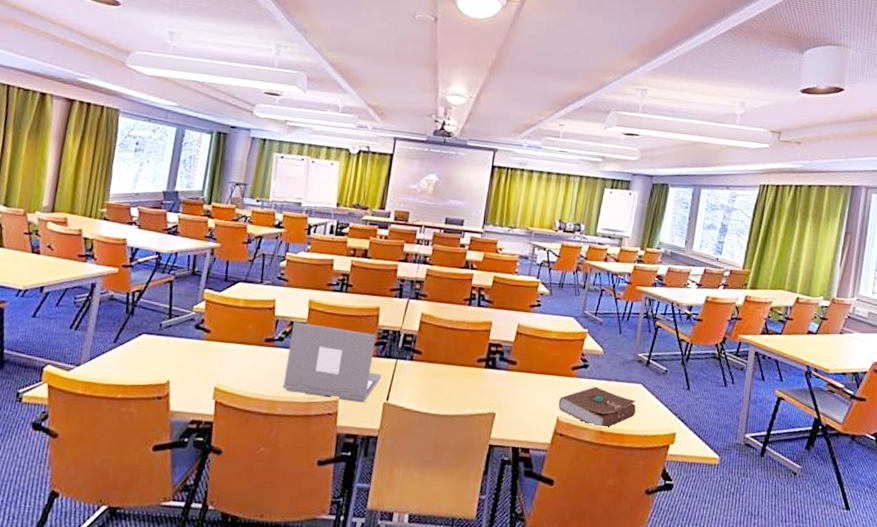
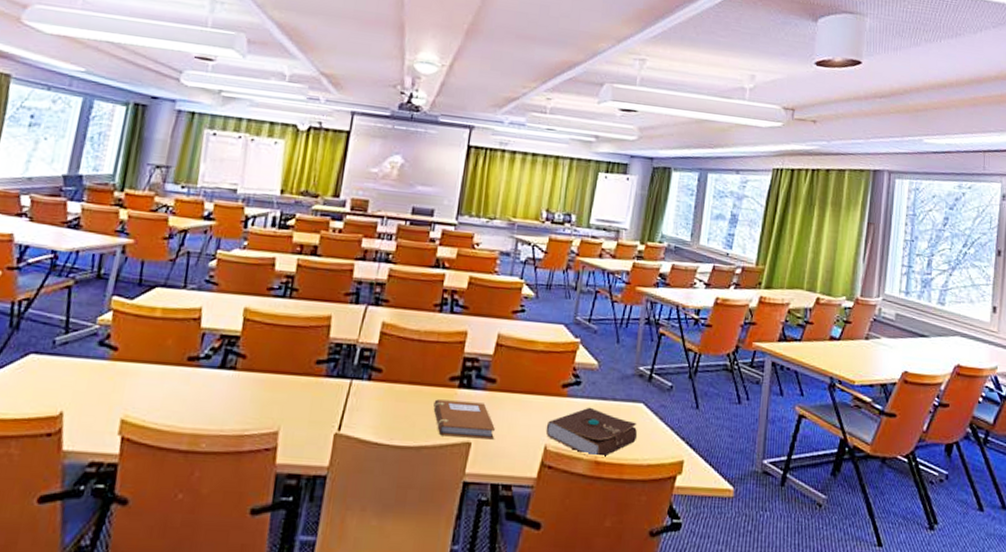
laptop: present [282,321,382,403] -> none [208,335,332,434]
notebook: none [464,377,515,411] -> present [433,399,495,440]

